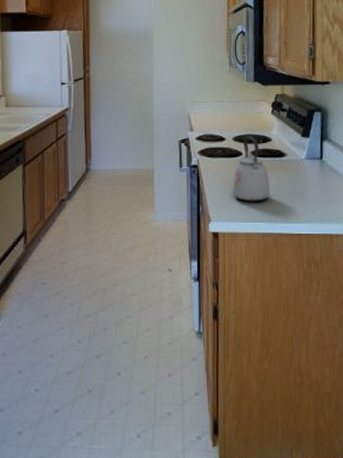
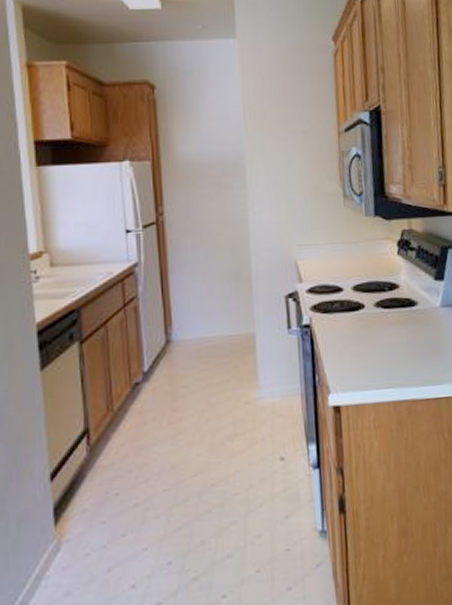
kettle: present [233,136,271,202] -> none [355,283,402,365]

